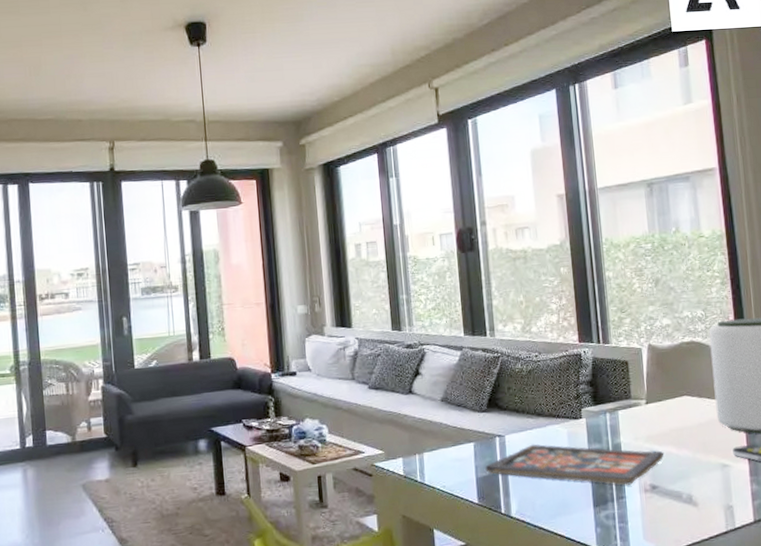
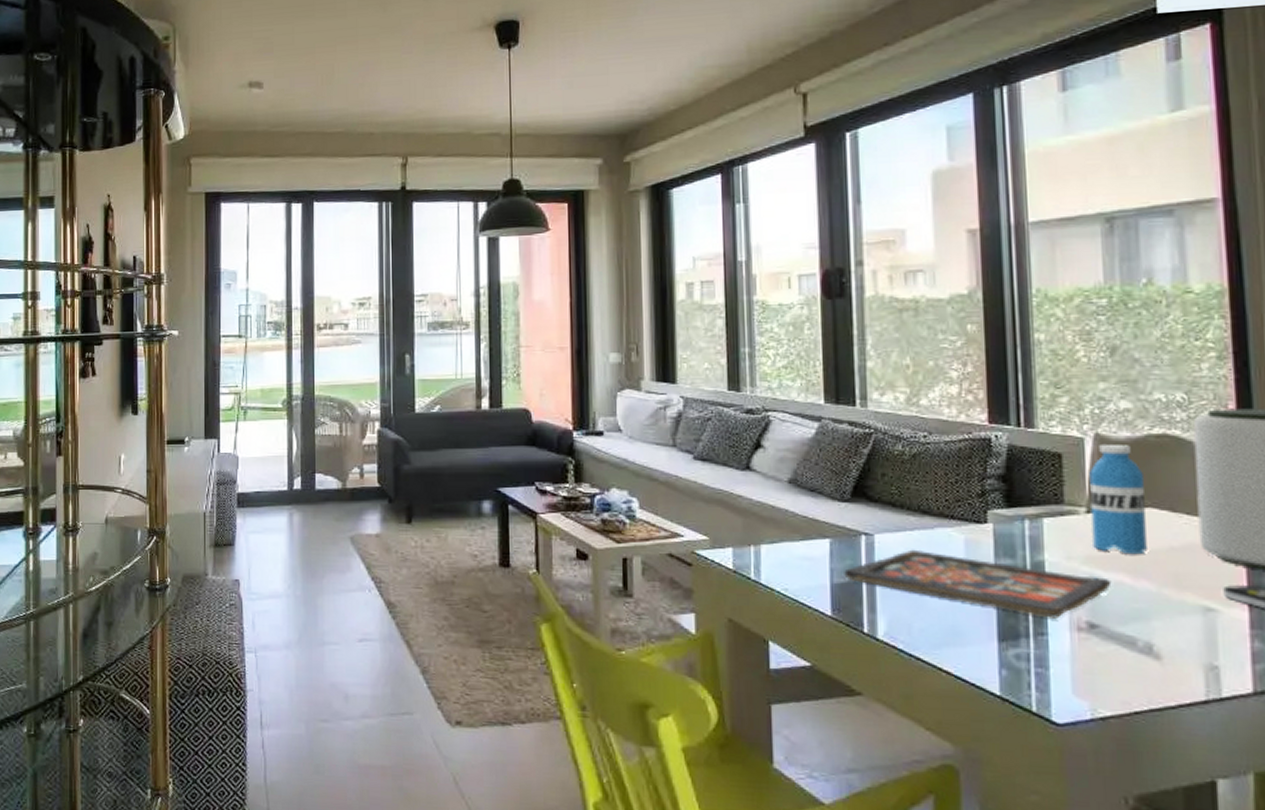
water bottle: none [646,351,685,432] -> present [1089,445,1147,555]

